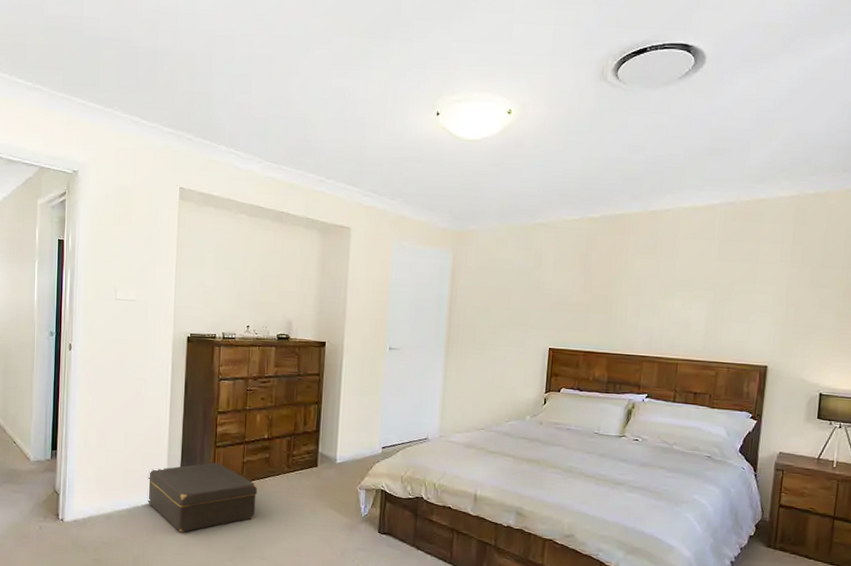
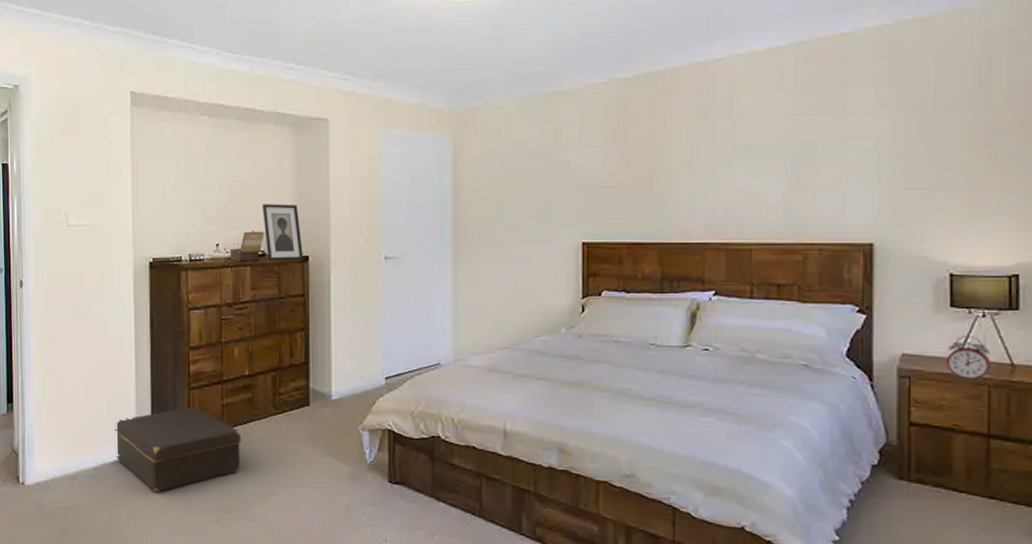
wooden box: none [258,317,289,344] -> present [229,231,264,263]
picture frame: none [289,295,321,345] -> present [263,204,303,262]
alarm clock: none [809,441,842,476] -> present [945,336,991,380]

